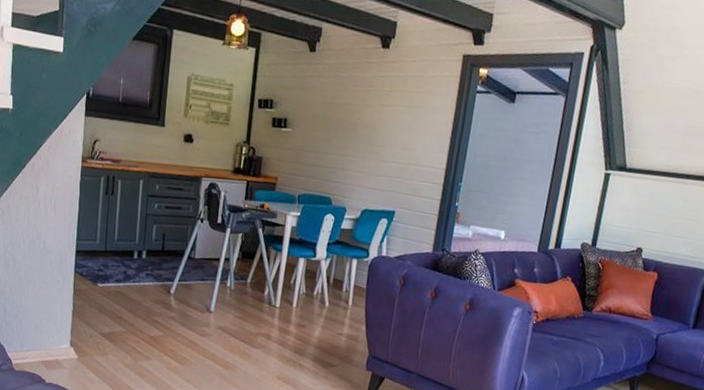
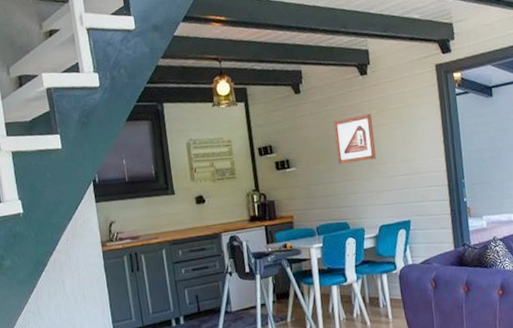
picture frame: none [336,89,384,140] -> present [333,114,377,164]

